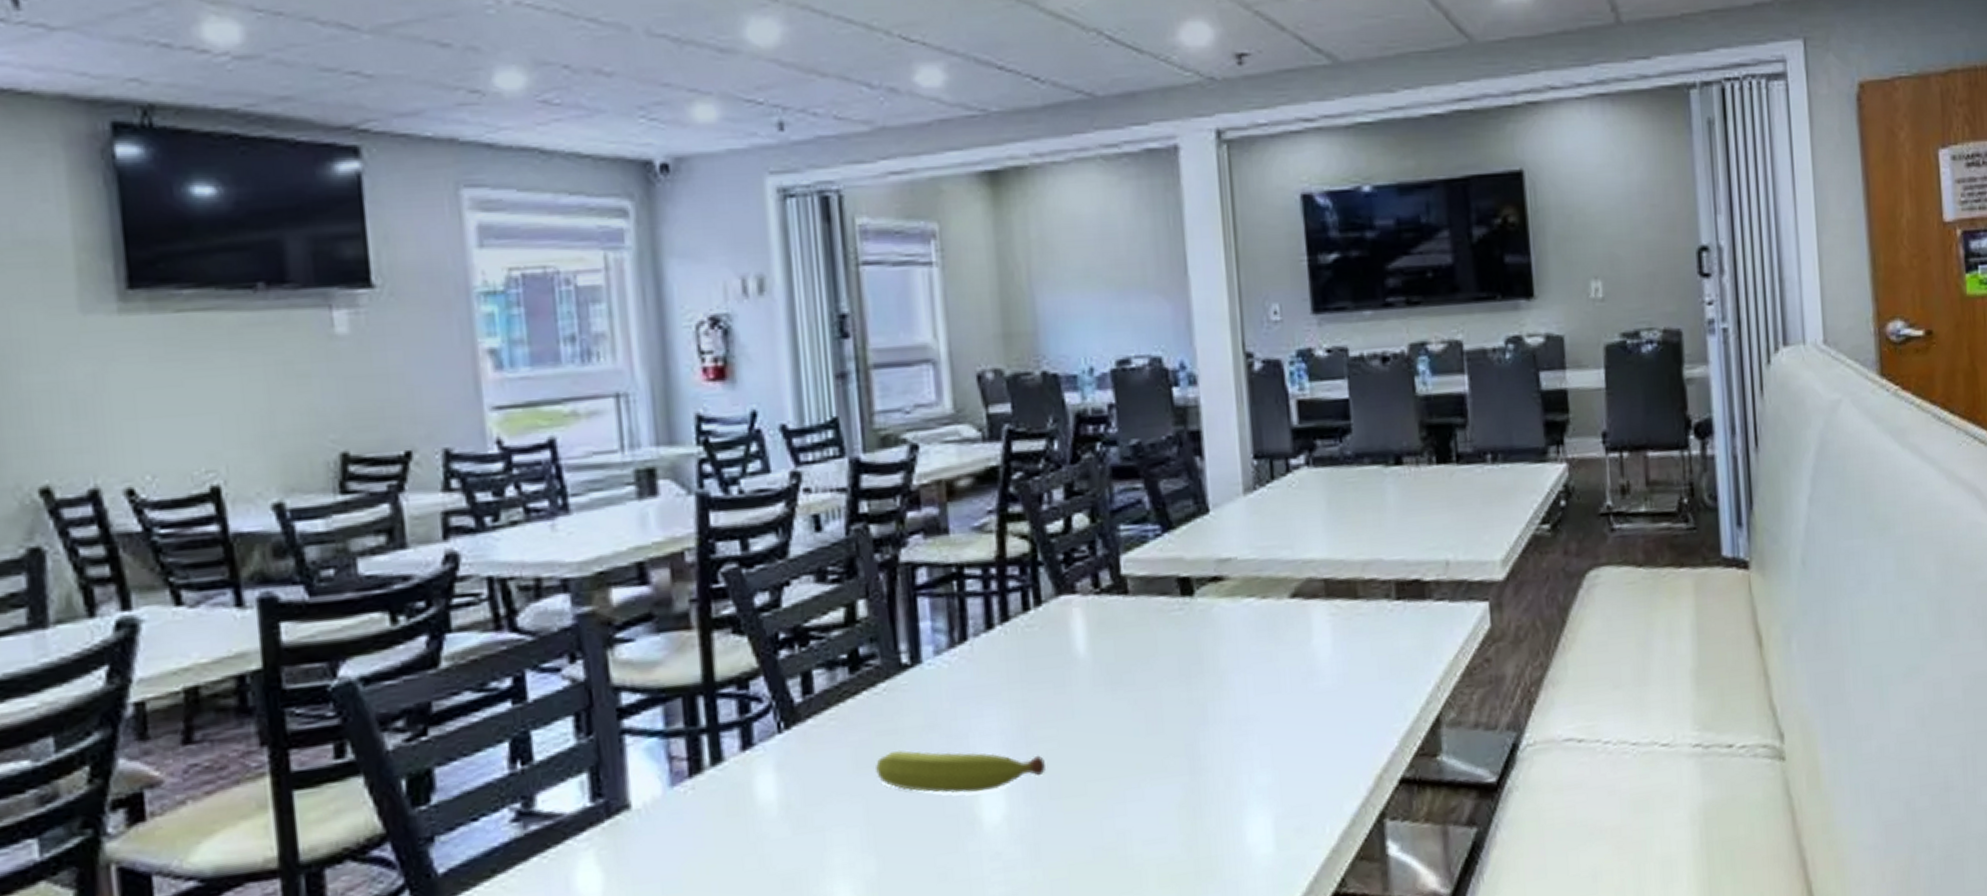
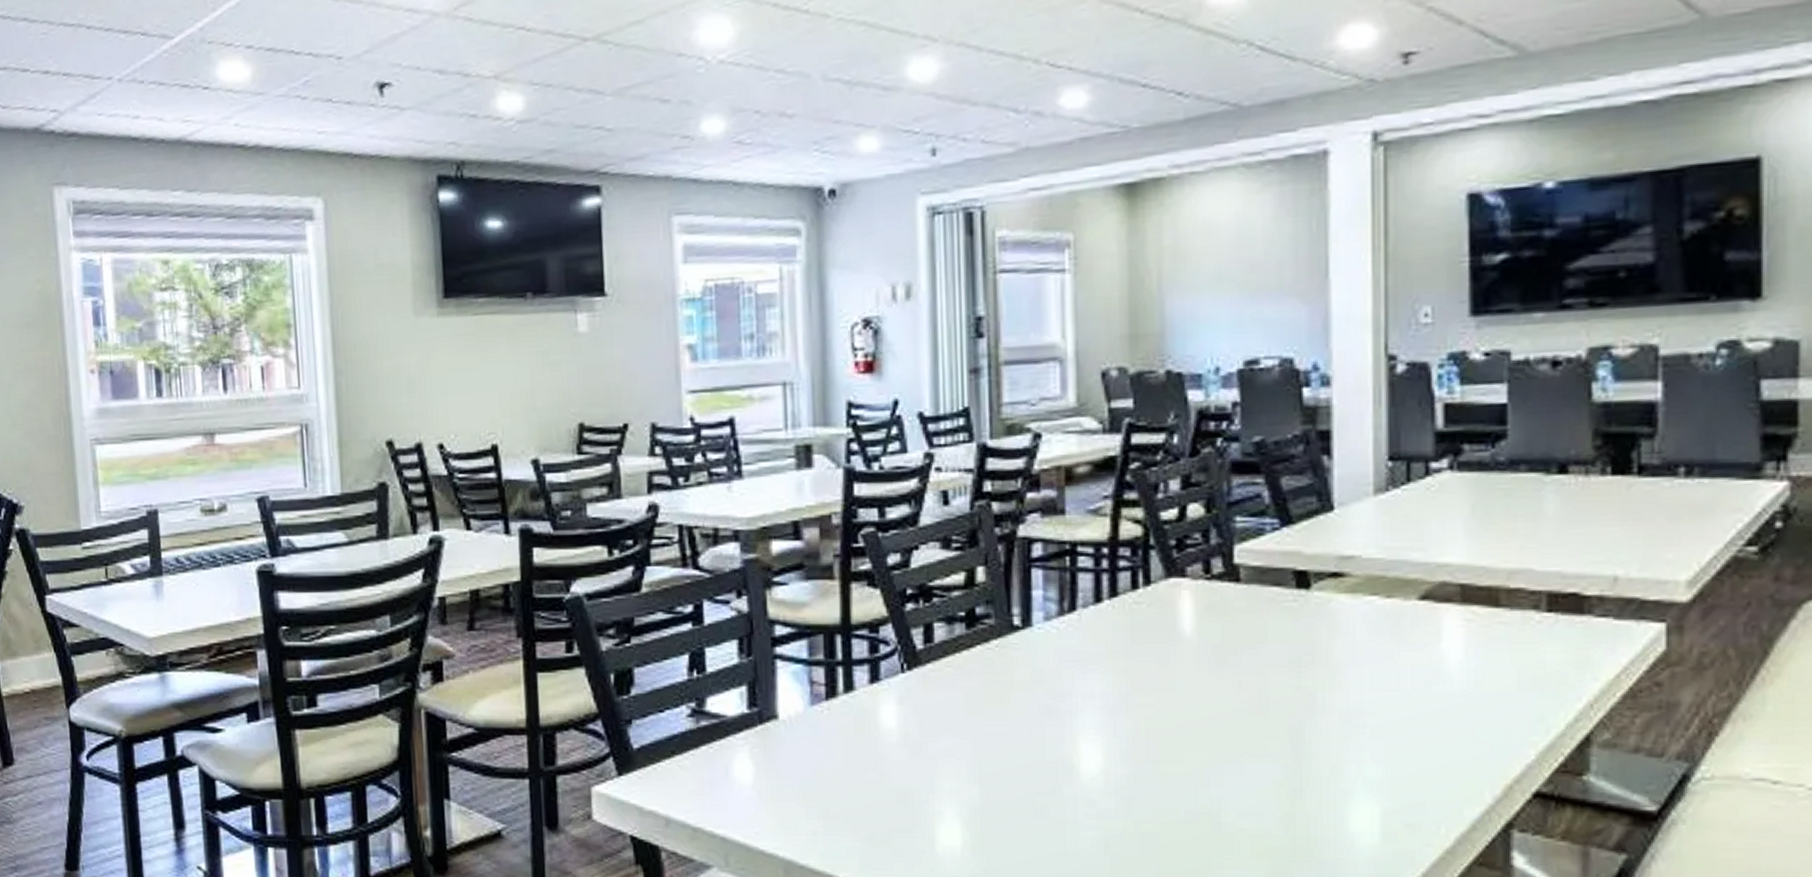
fruit: present [876,750,1045,794] -> none [985,699,1144,746]

